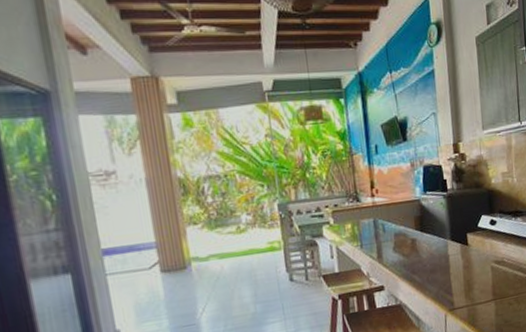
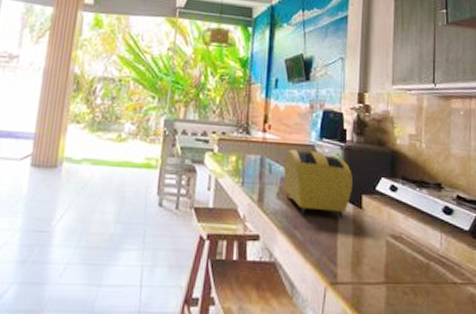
toaster: none [394,204,458,263] -> present [283,149,352,220]

